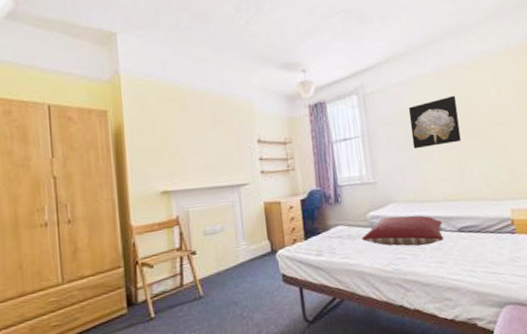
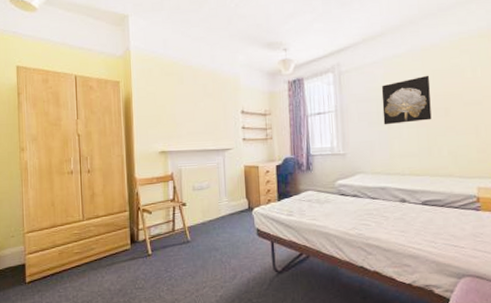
pillow: present [362,215,444,246] -> none [329,186,408,215]

